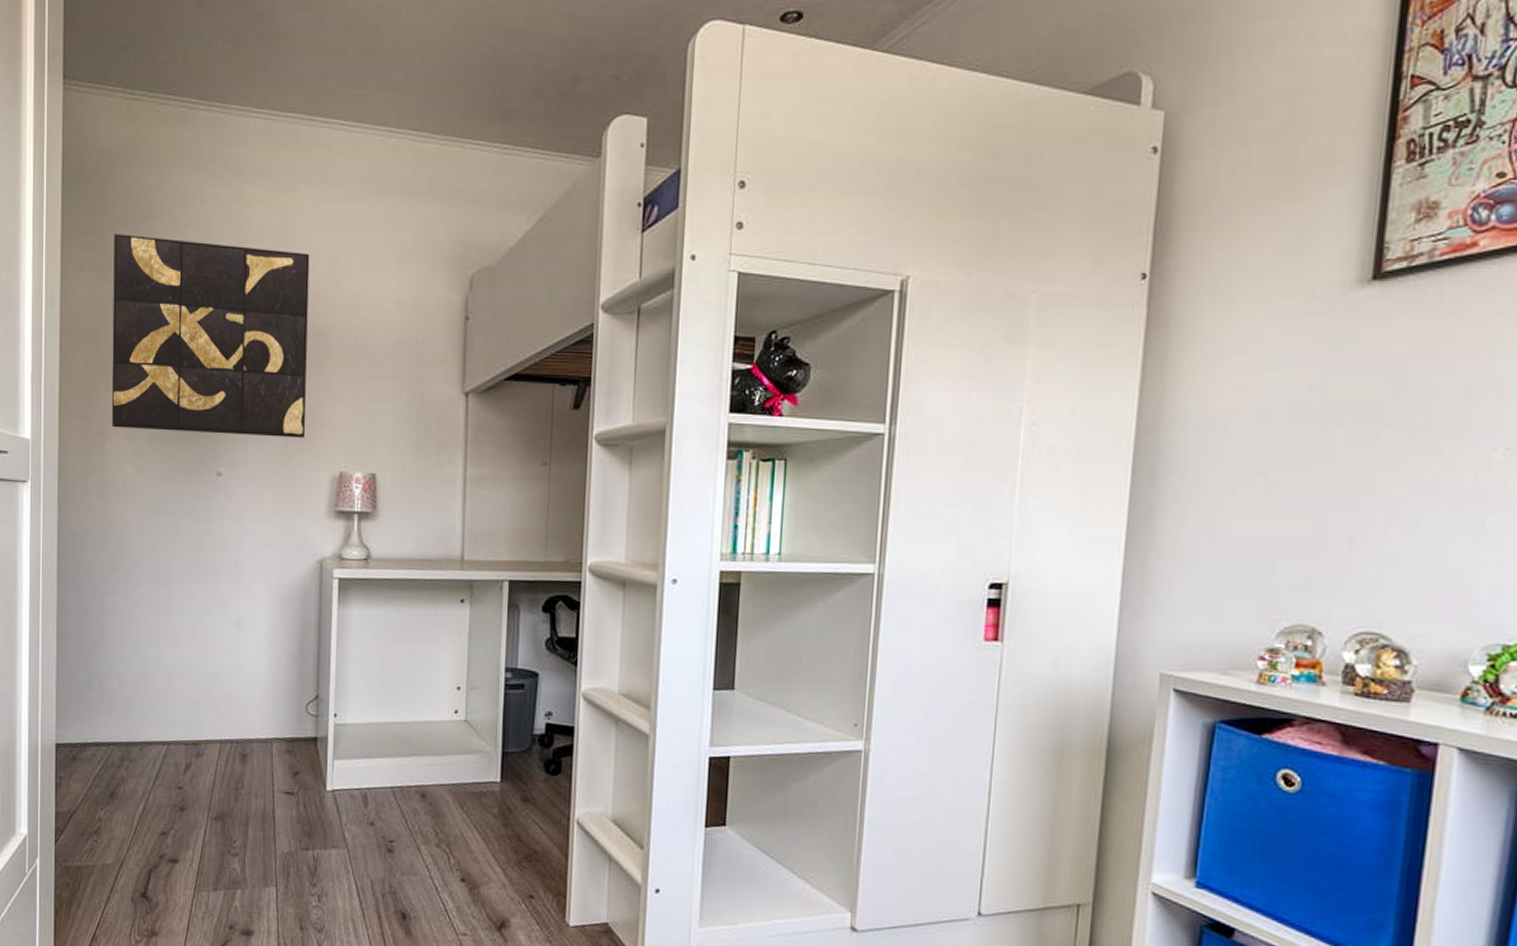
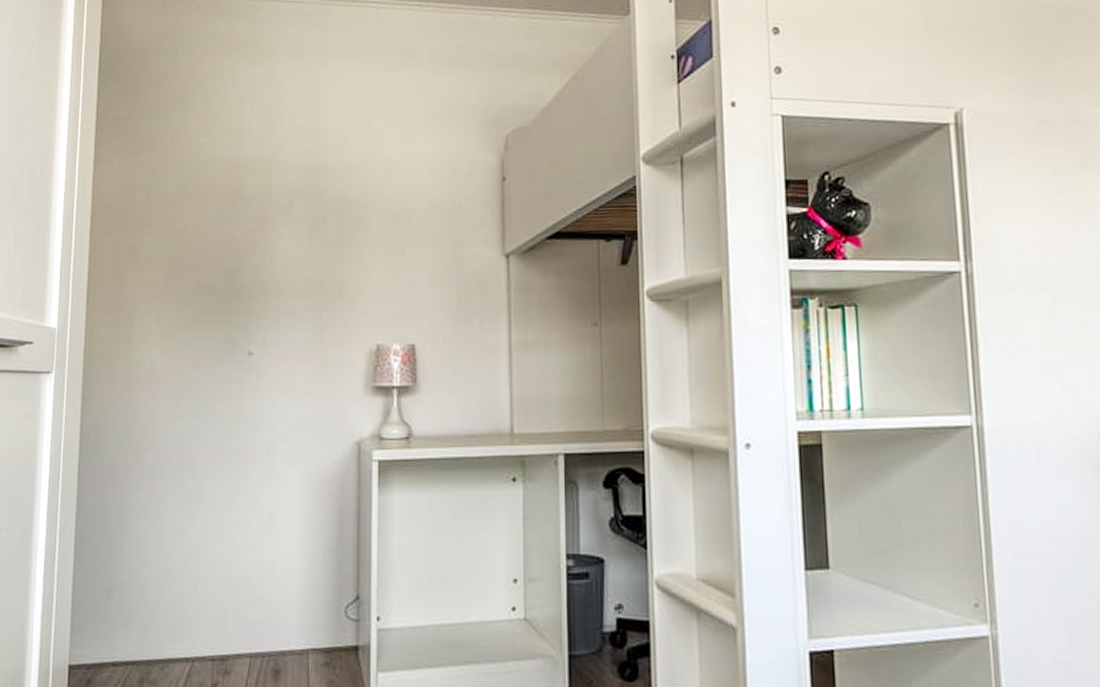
wall art: present [111,234,310,438] -> none [140,119,342,312]

